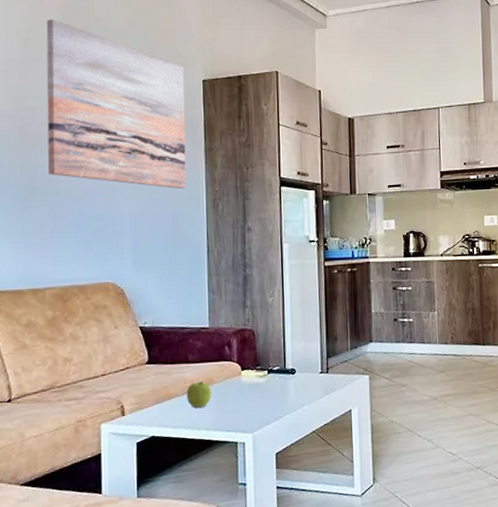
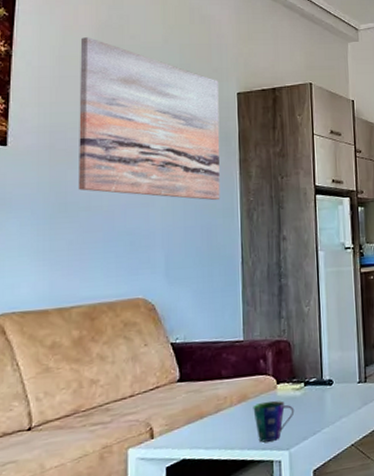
fruit: present [186,380,212,408] -> none [219,397,246,426]
cup: none [218,386,258,425] -> present [253,400,295,443]

